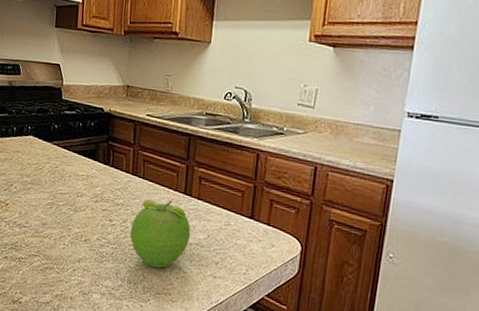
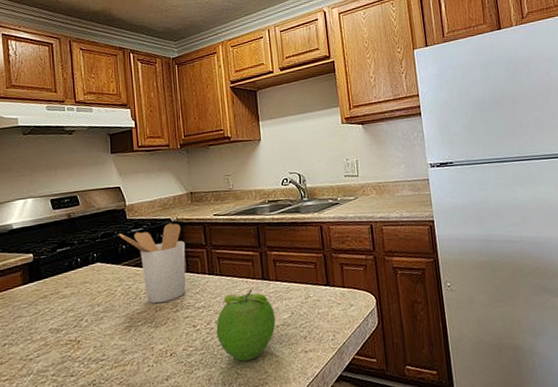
utensil holder: none [53,112,114,190] -> present [119,223,186,304]

